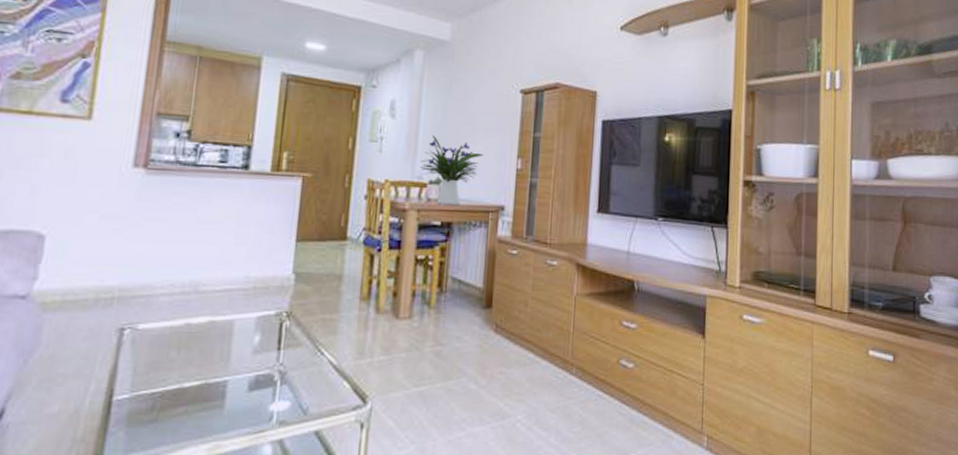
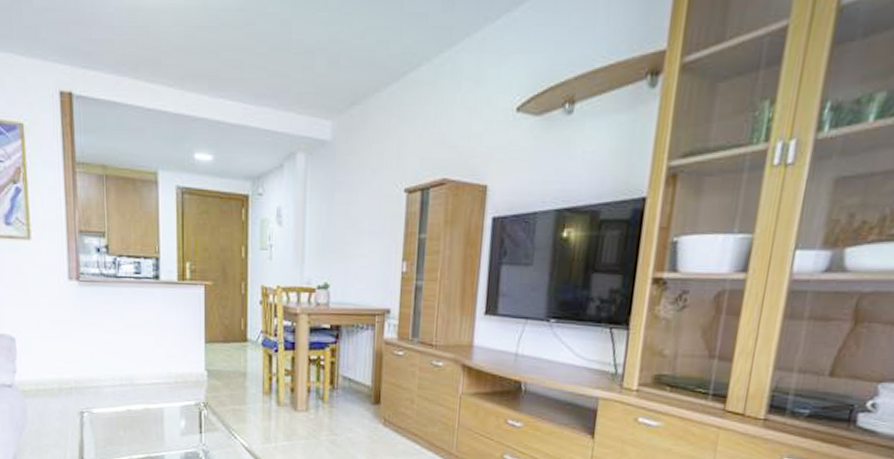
flower arrangement: present [420,135,484,204] -> none [308,240,369,308]

